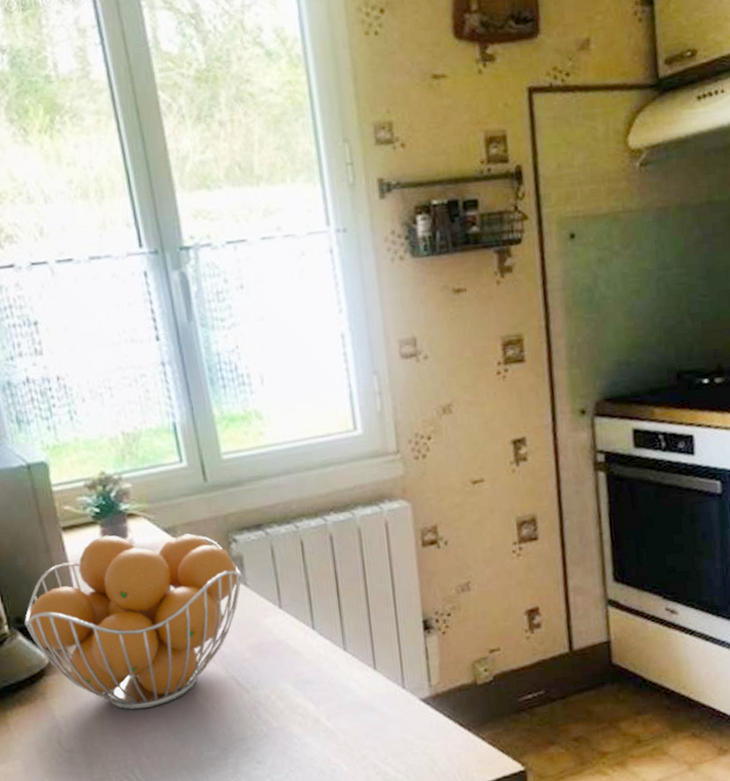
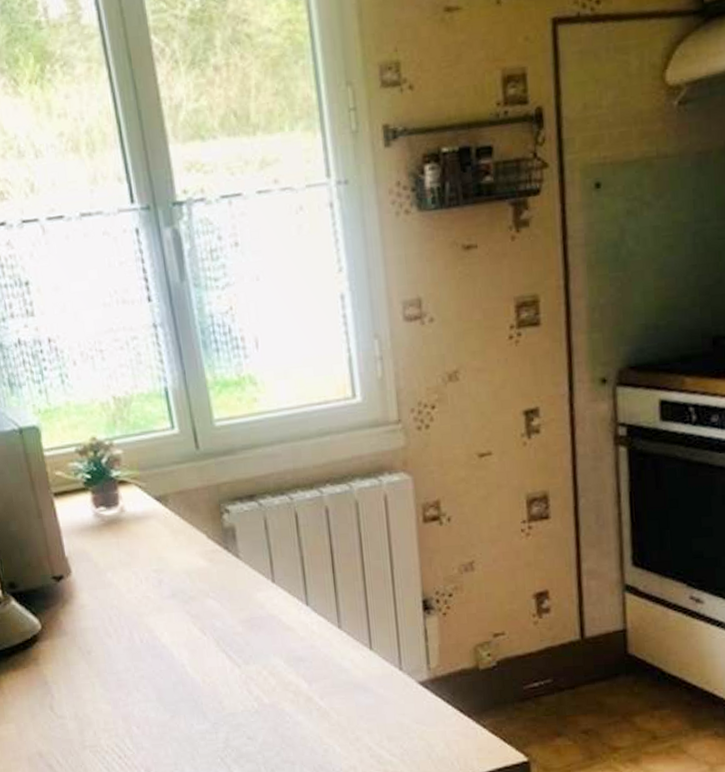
fruit basket: present [24,533,242,710] -> none [17,502,234,679]

